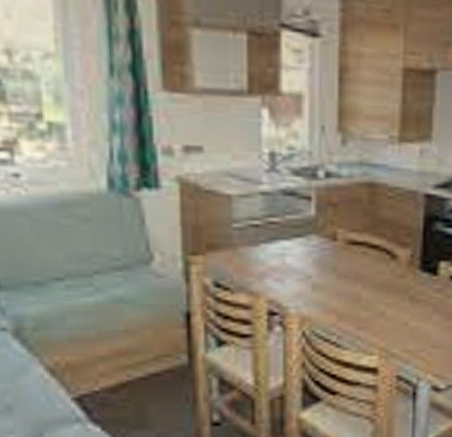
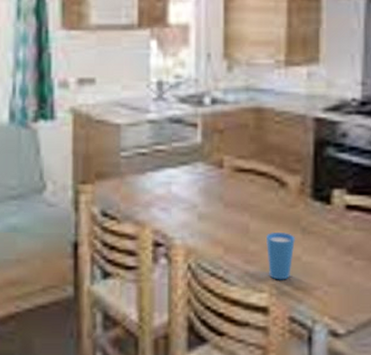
cup: none [377,301,404,344] -> present [266,233,295,280]

